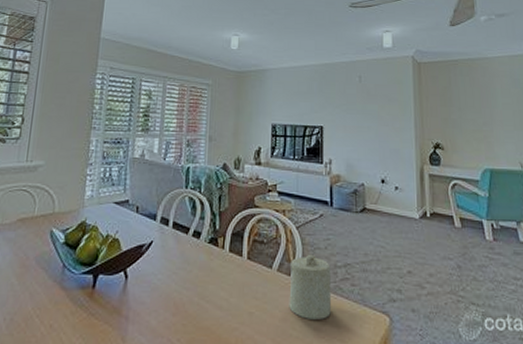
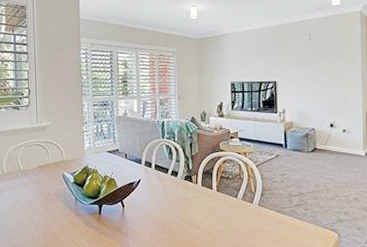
candle: present [289,254,331,319] -> none [252,186,288,235]

